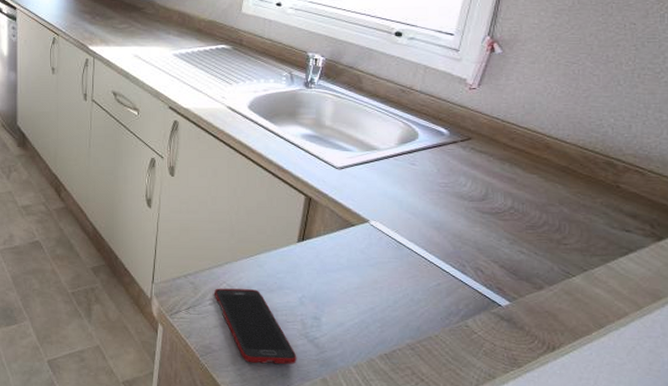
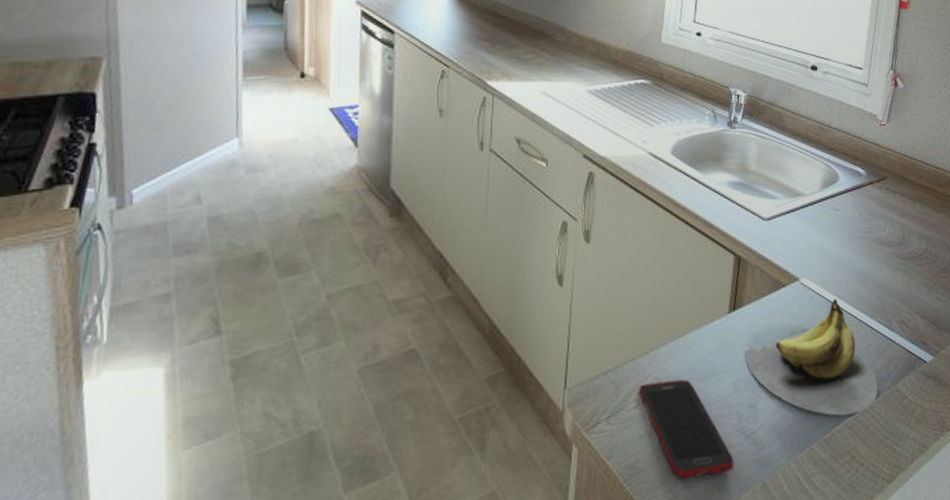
banana: none [310,241,446,339] -> present [744,299,879,416]

